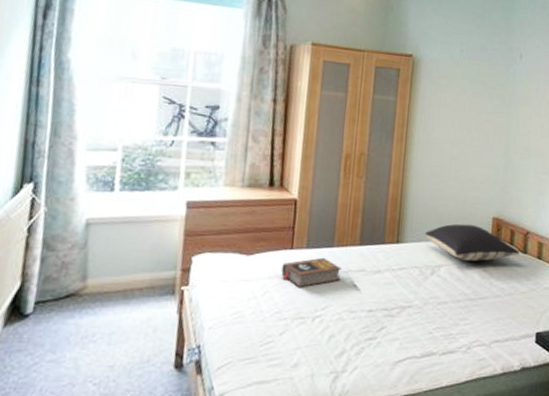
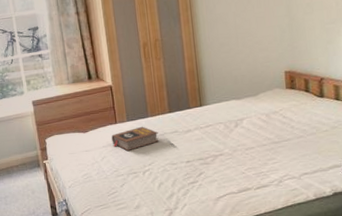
pillow: present [424,224,520,262] -> none [223,80,316,112]

